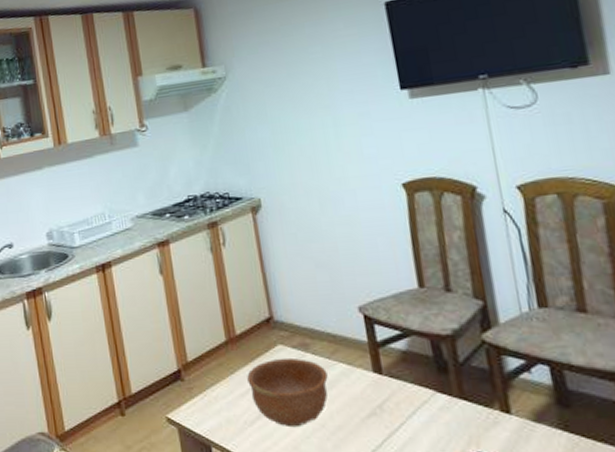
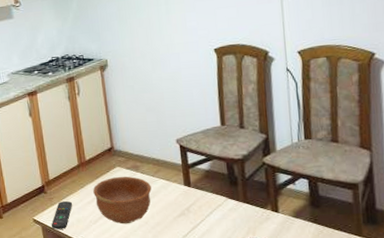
remote control: none [190,393,220,433] -> present [51,201,73,230]

